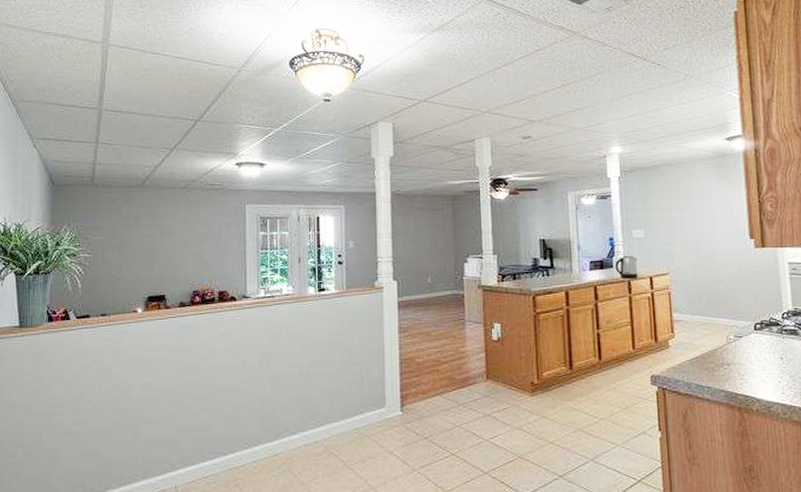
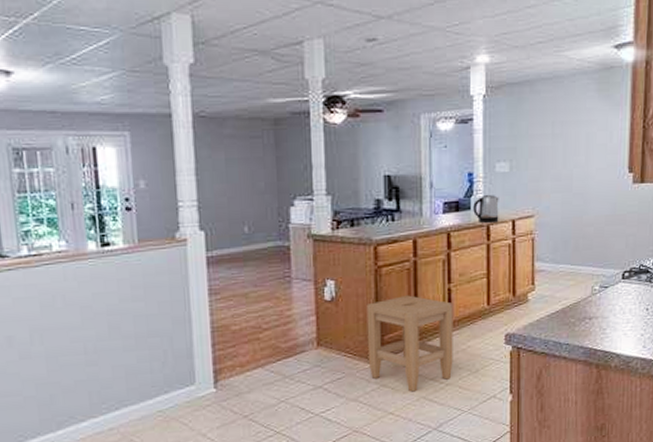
stool: none [527,338,605,424] -> present [366,295,453,392]

